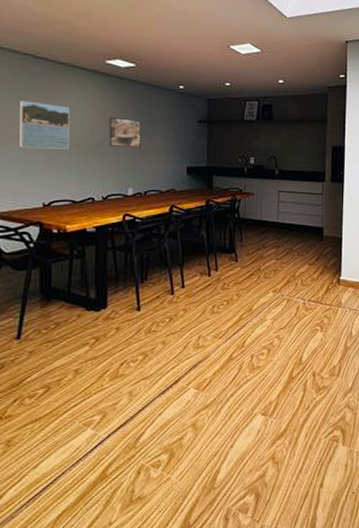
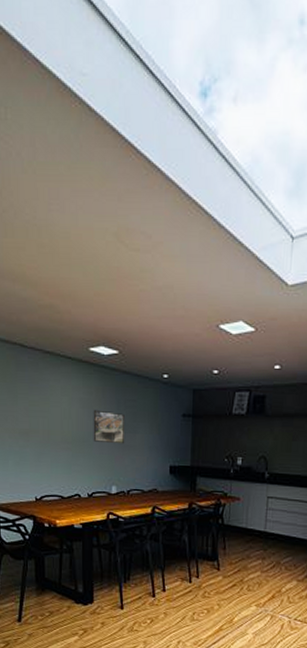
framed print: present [19,100,70,149] -> none [11,393,57,444]

